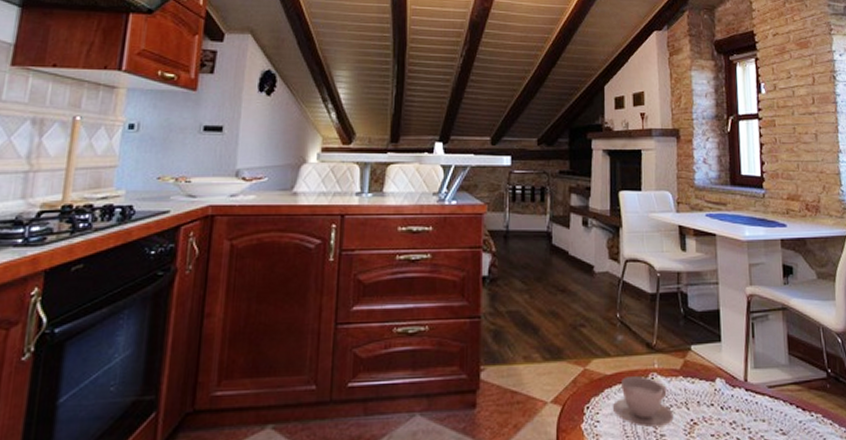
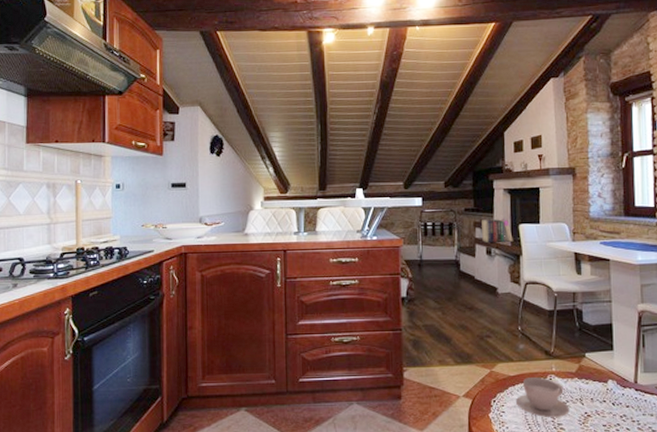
books: none [578,184,612,211] -> present [482,219,513,242]

